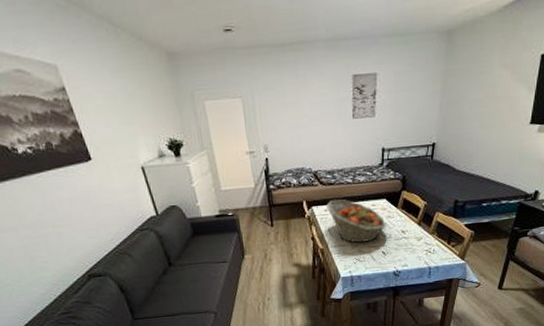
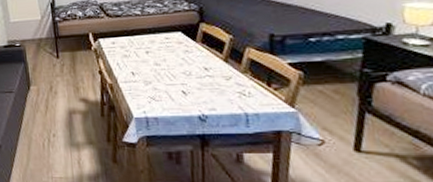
fruit basket: present [326,199,386,243] -> none [114,31,184,79]

